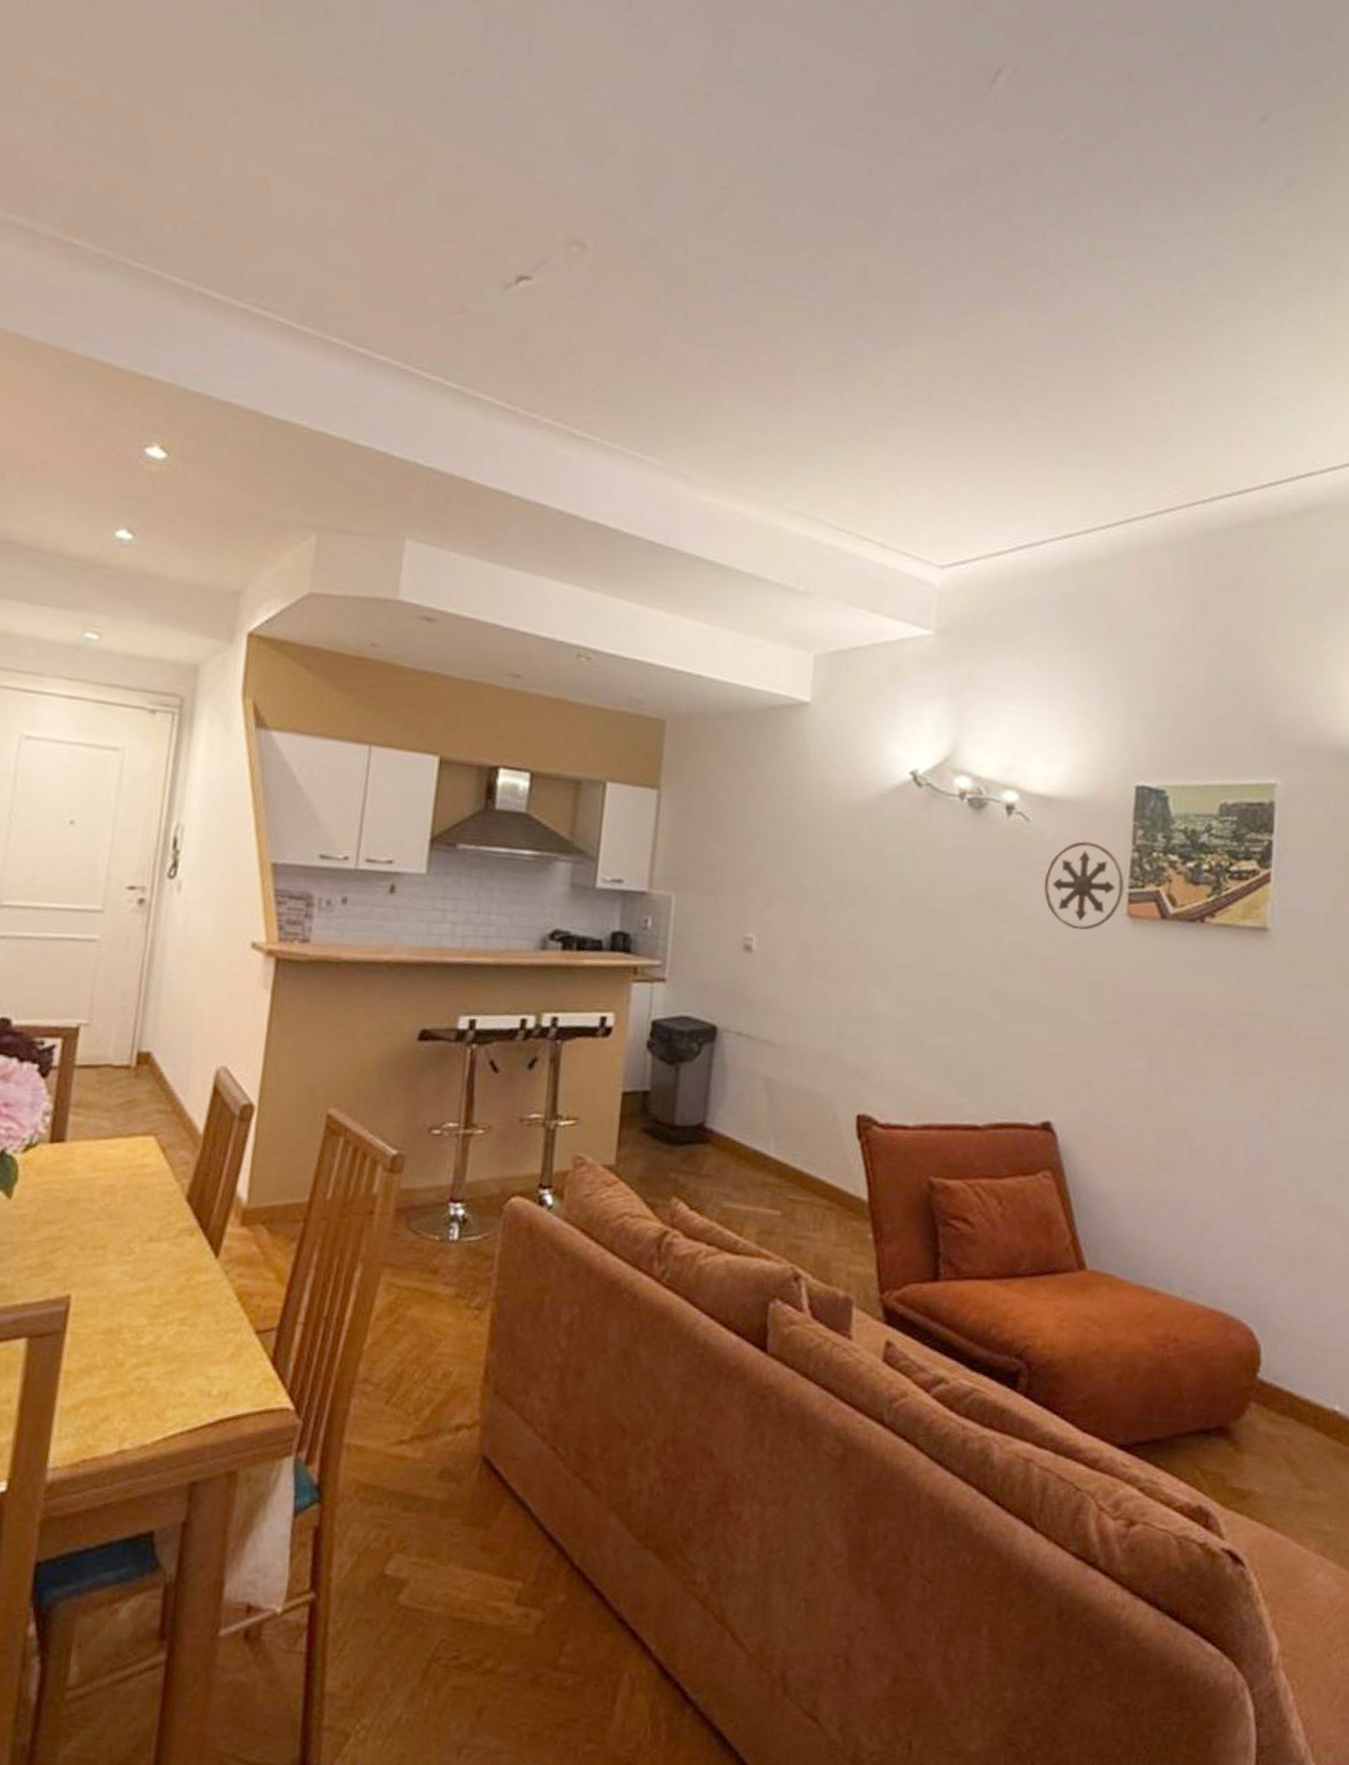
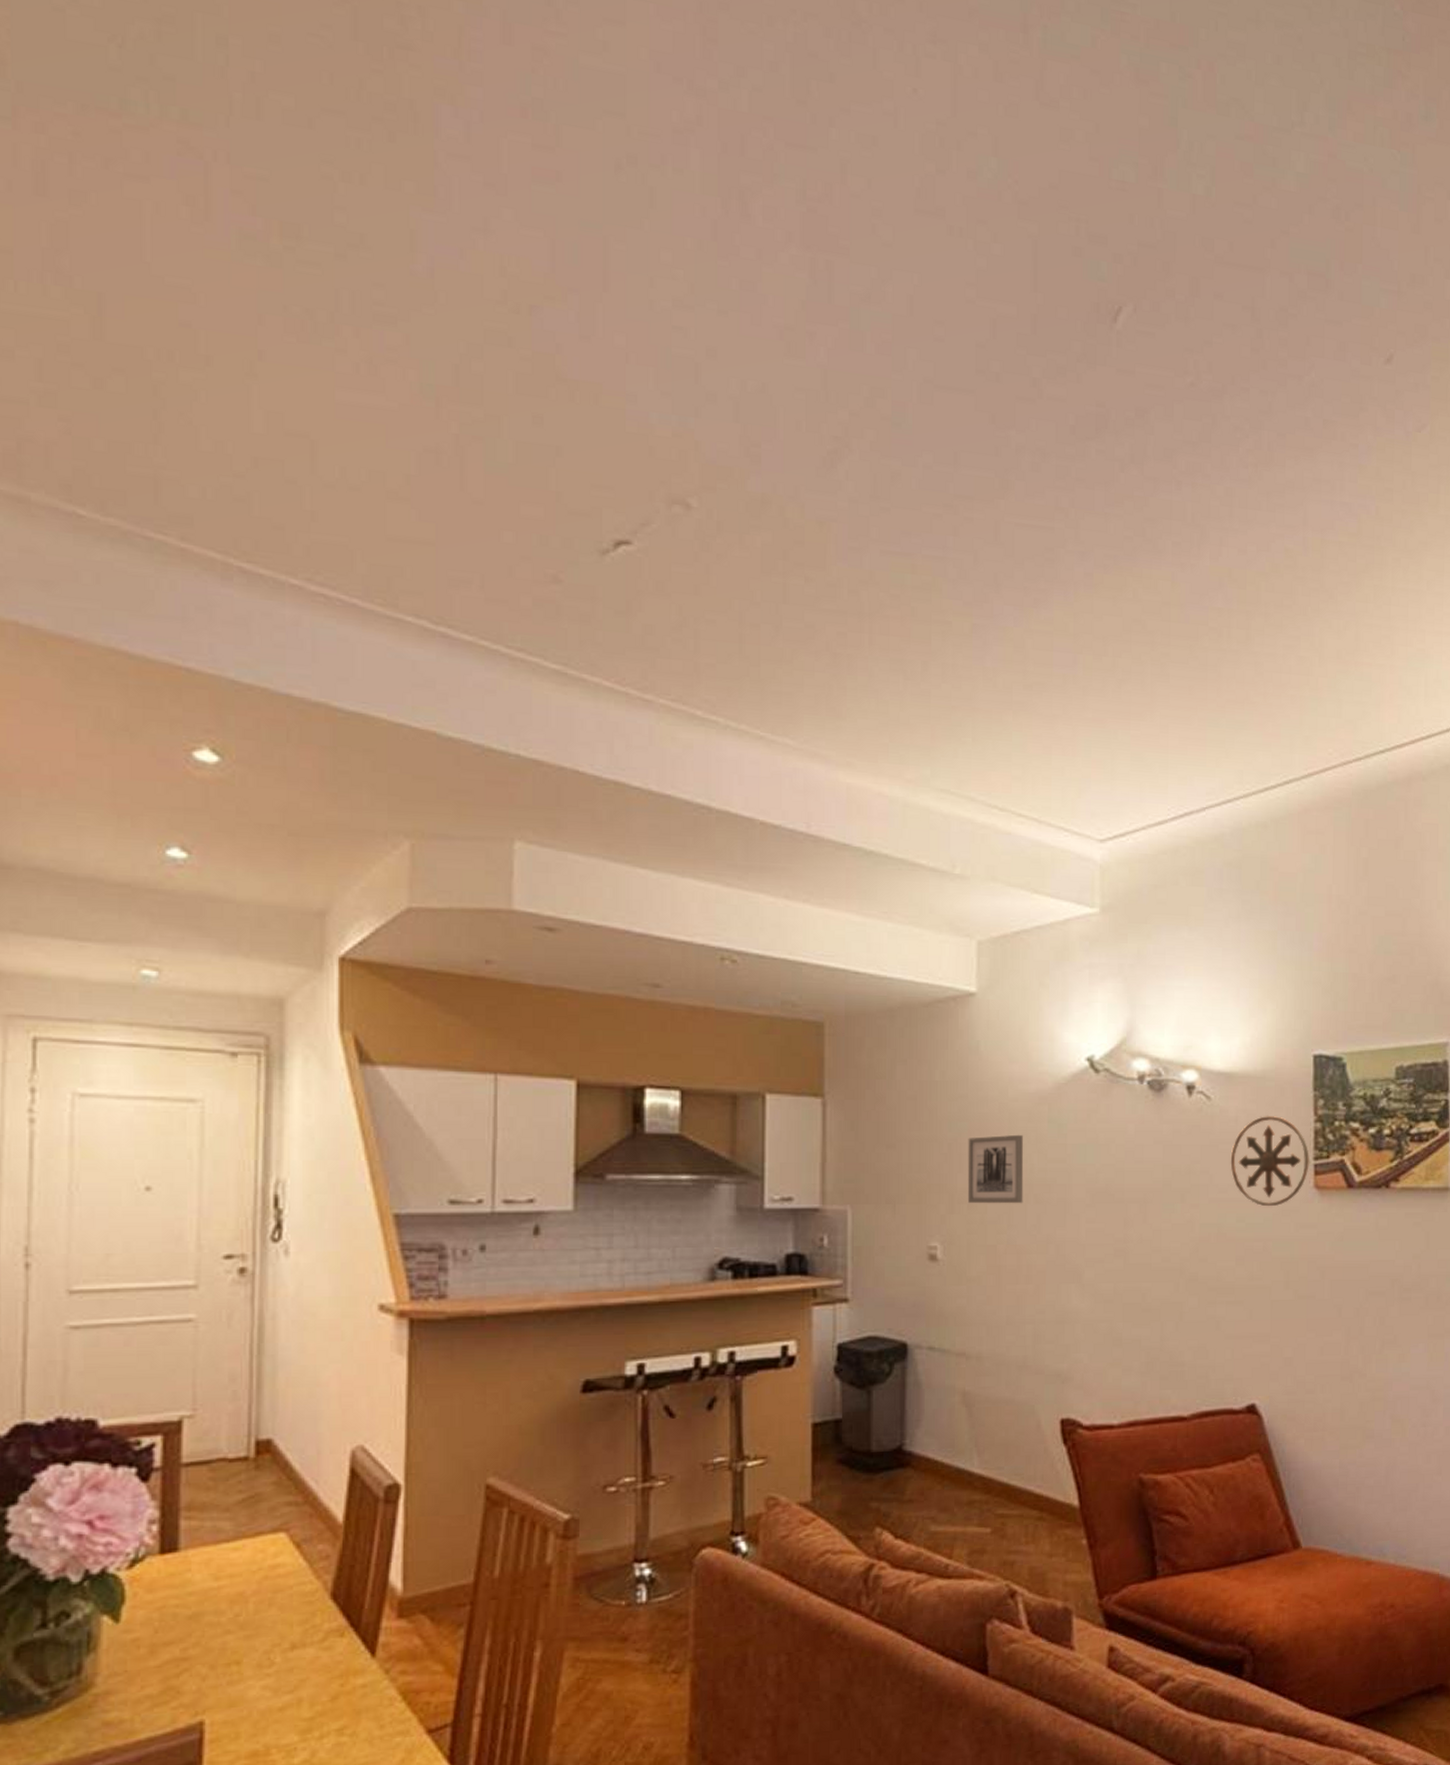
wall art: none [785,838,843,905] -> present [967,1134,1024,1204]

